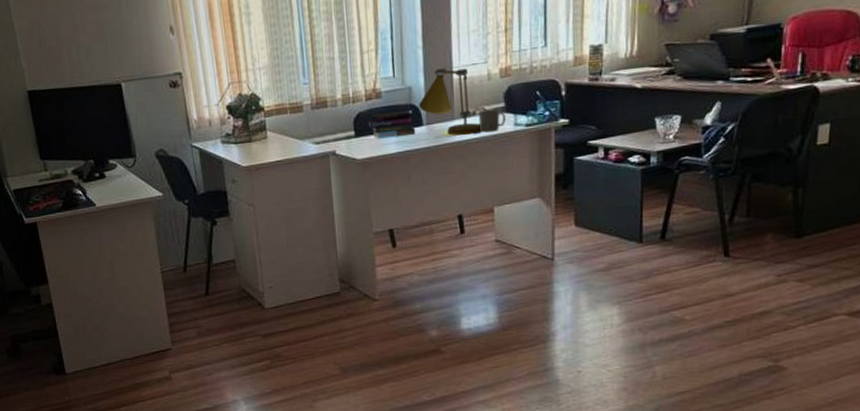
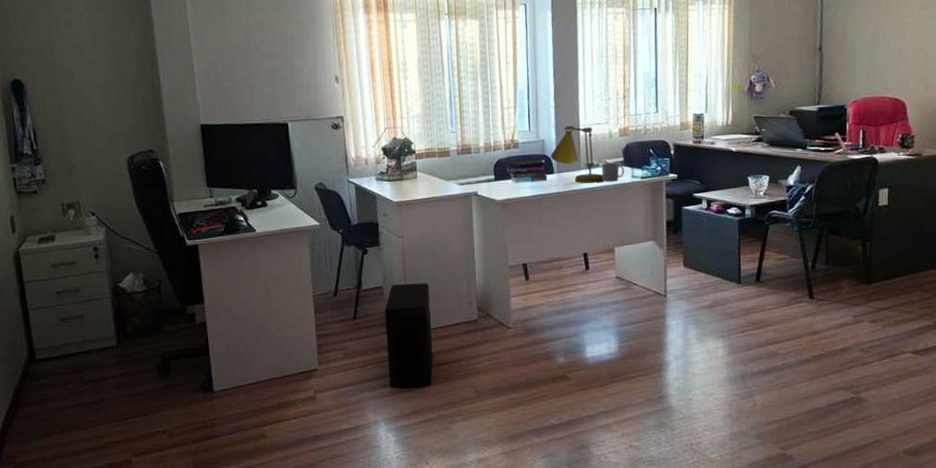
computer tower: none [238,254,293,367] -> present [385,283,433,389]

